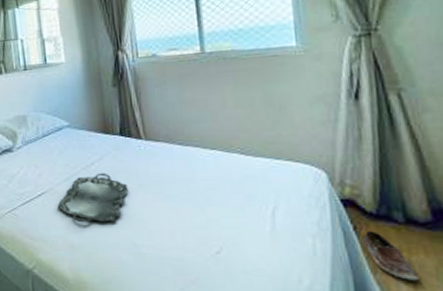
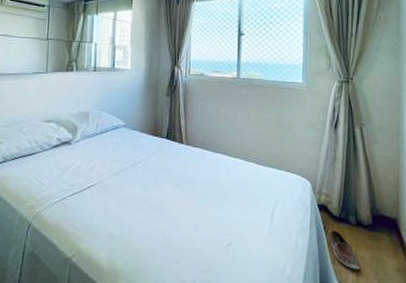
serving tray: present [57,172,129,223] -> none [104,170,167,216]

